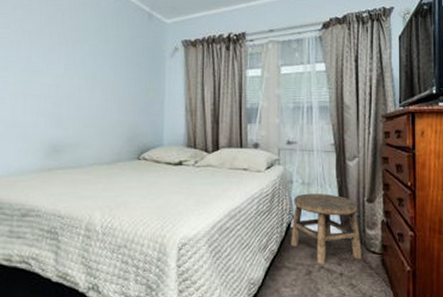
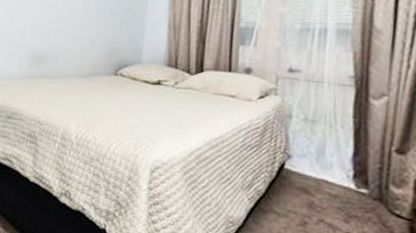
stool: present [291,193,363,264] -> none [282,131,382,222]

